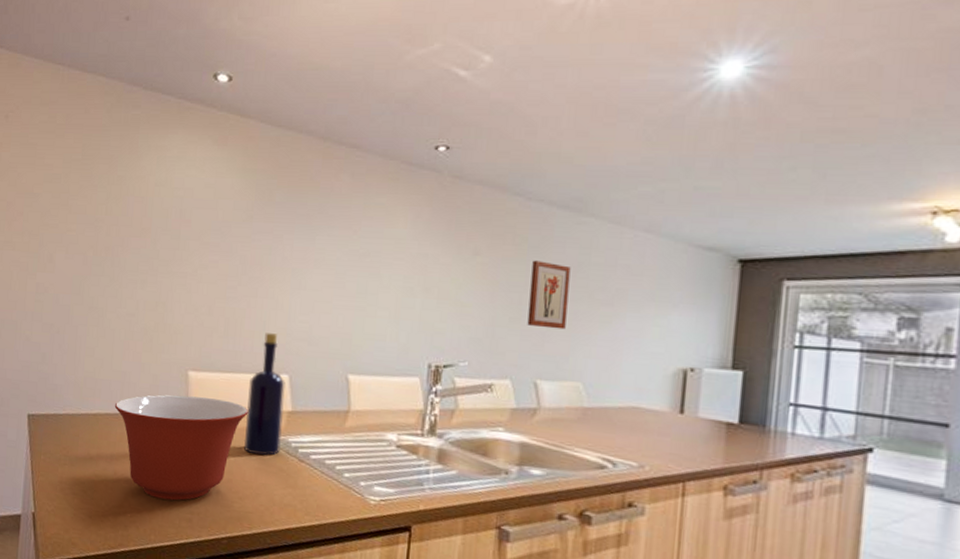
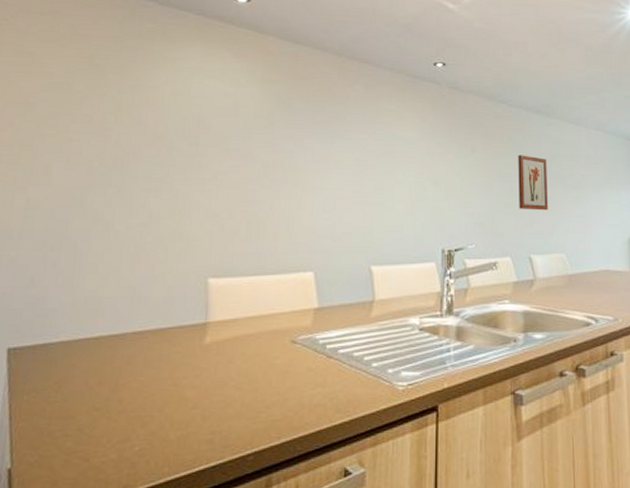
mixing bowl: present [114,395,249,501] -> none [121,304,274,423]
bottle: present [244,333,285,456] -> none [269,233,311,358]

